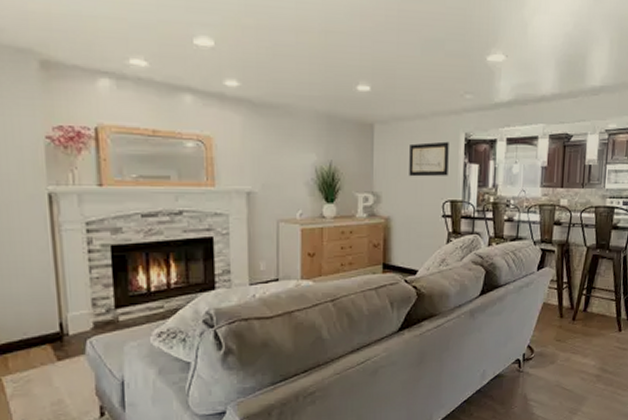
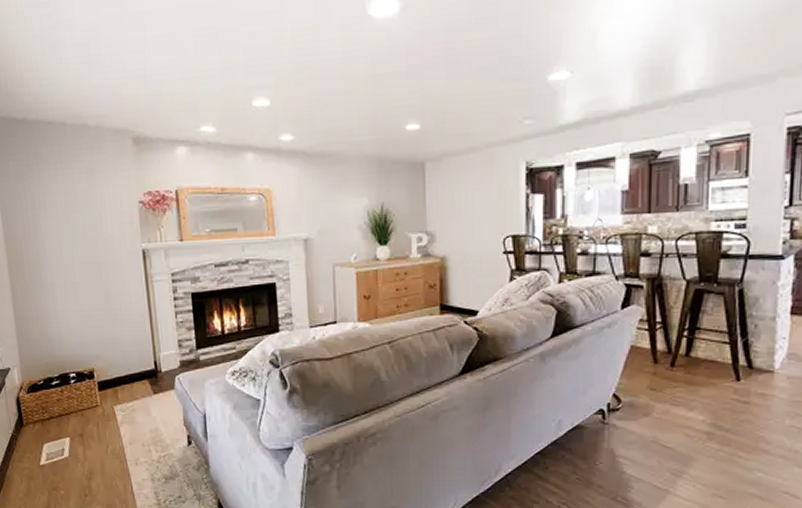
wall art: present [409,141,449,177] -> none [464,172,508,213]

